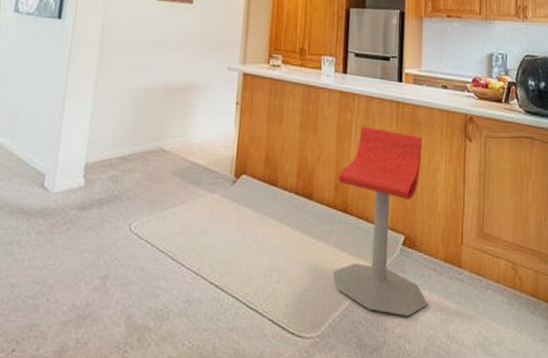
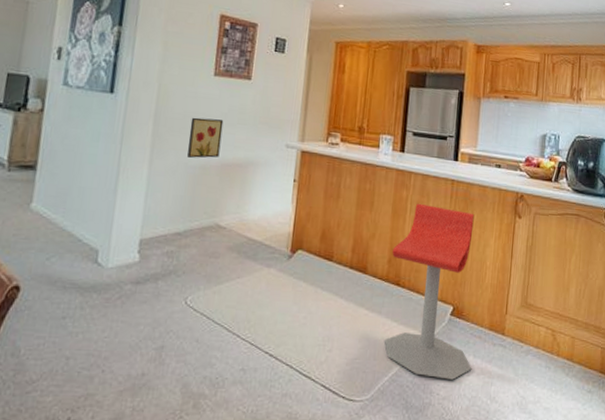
wall art: none [132,41,167,82] -> present [187,117,224,158]

